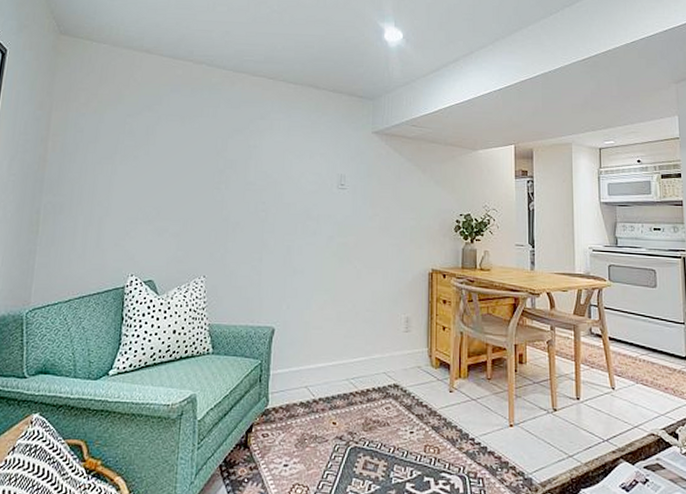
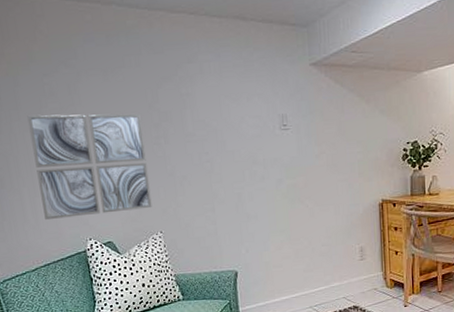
wall art: none [92,149,207,251] -> present [27,113,152,219]

